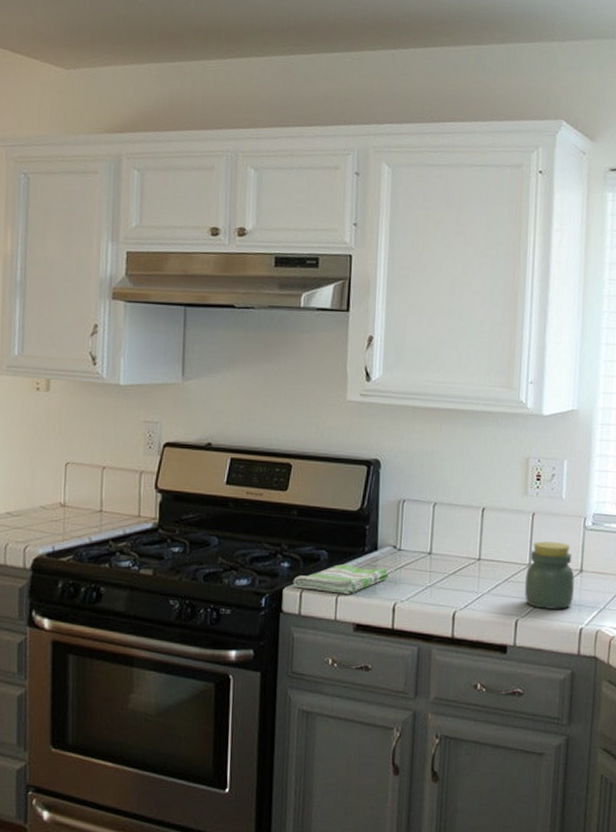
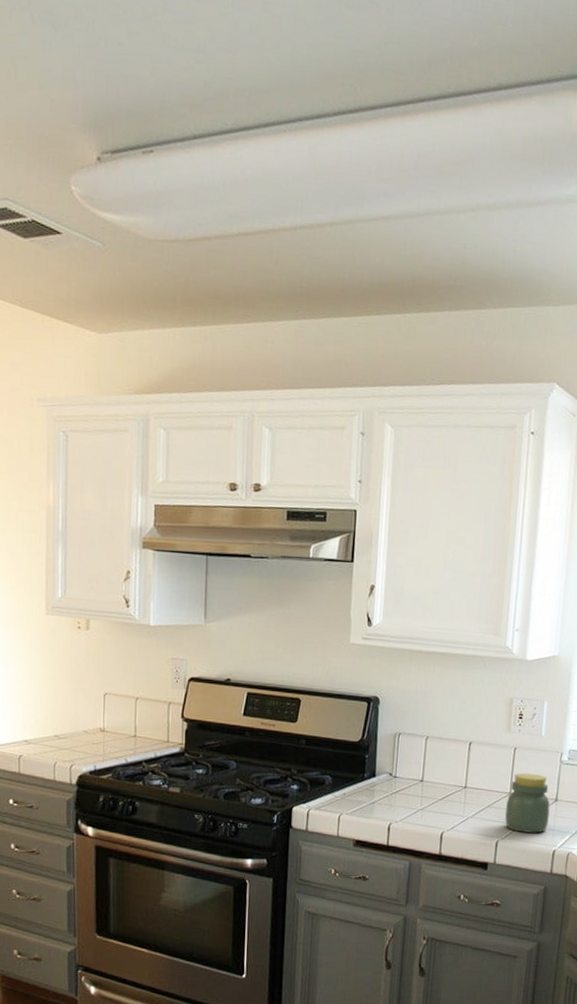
dish towel: present [293,564,389,595] -> none [301,788,385,815]

